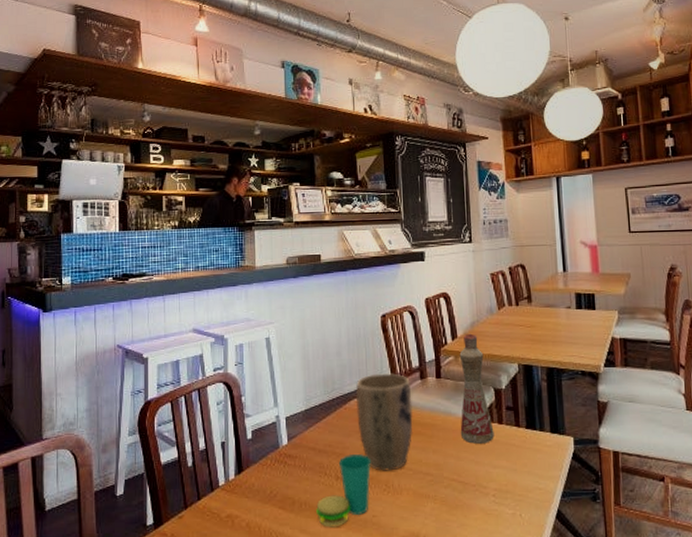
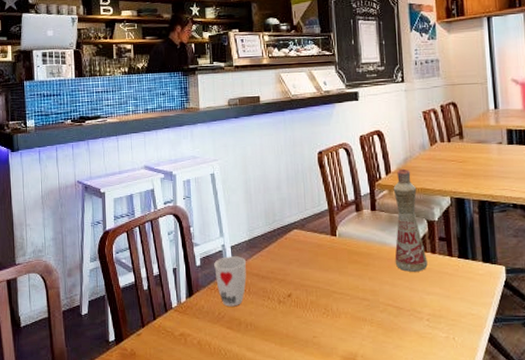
cup: none [267,428,302,484] -> present [214,256,247,307]
cup: present [316,454,371,528] -> none [261,281,311,346]
plant pot: present [355,373,413,471] -> none [294,206,350,296]

